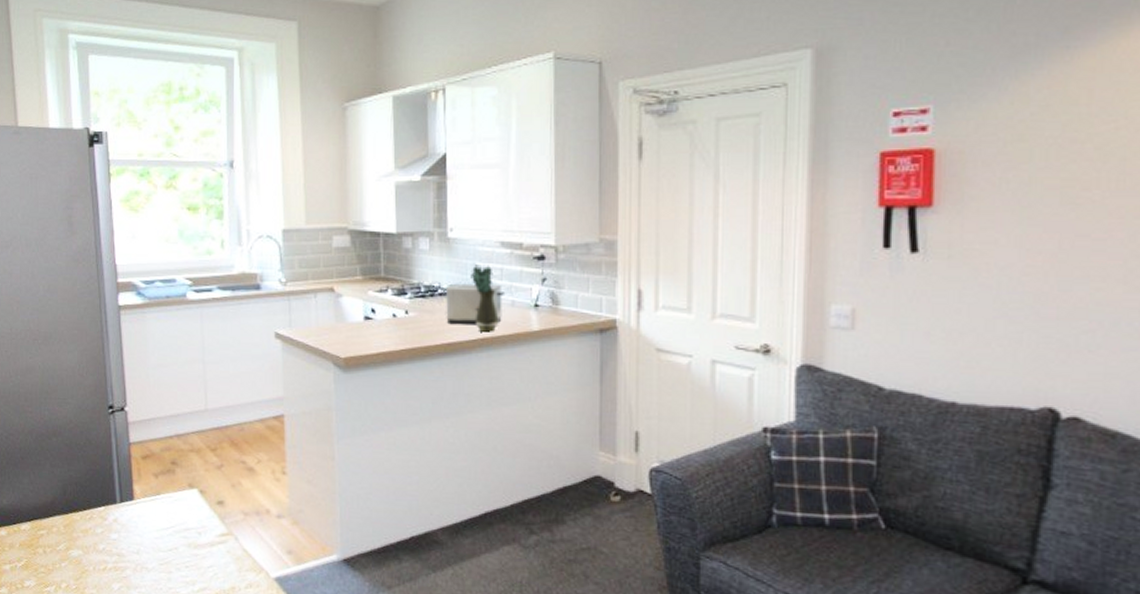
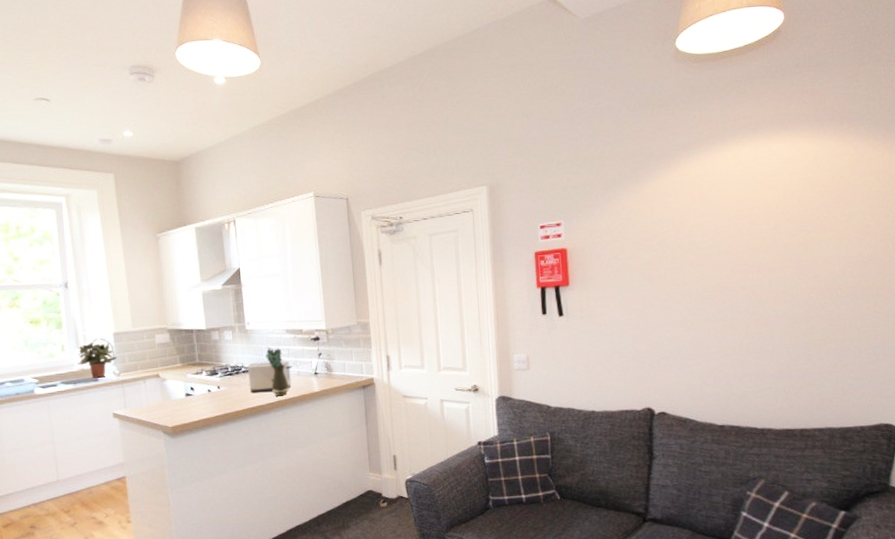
potted plant: none [237,240,284,286] -> present [77,343,117,378]

